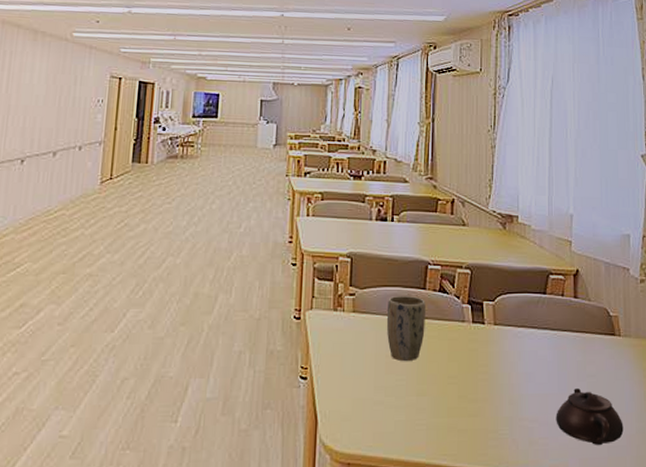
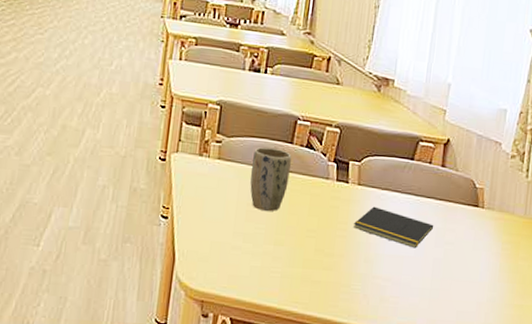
notepad: none [493,345,574,385] -> present [353,206,434,249]
teapot: present [556,388,624,445] -> none [408,253,475,309]

